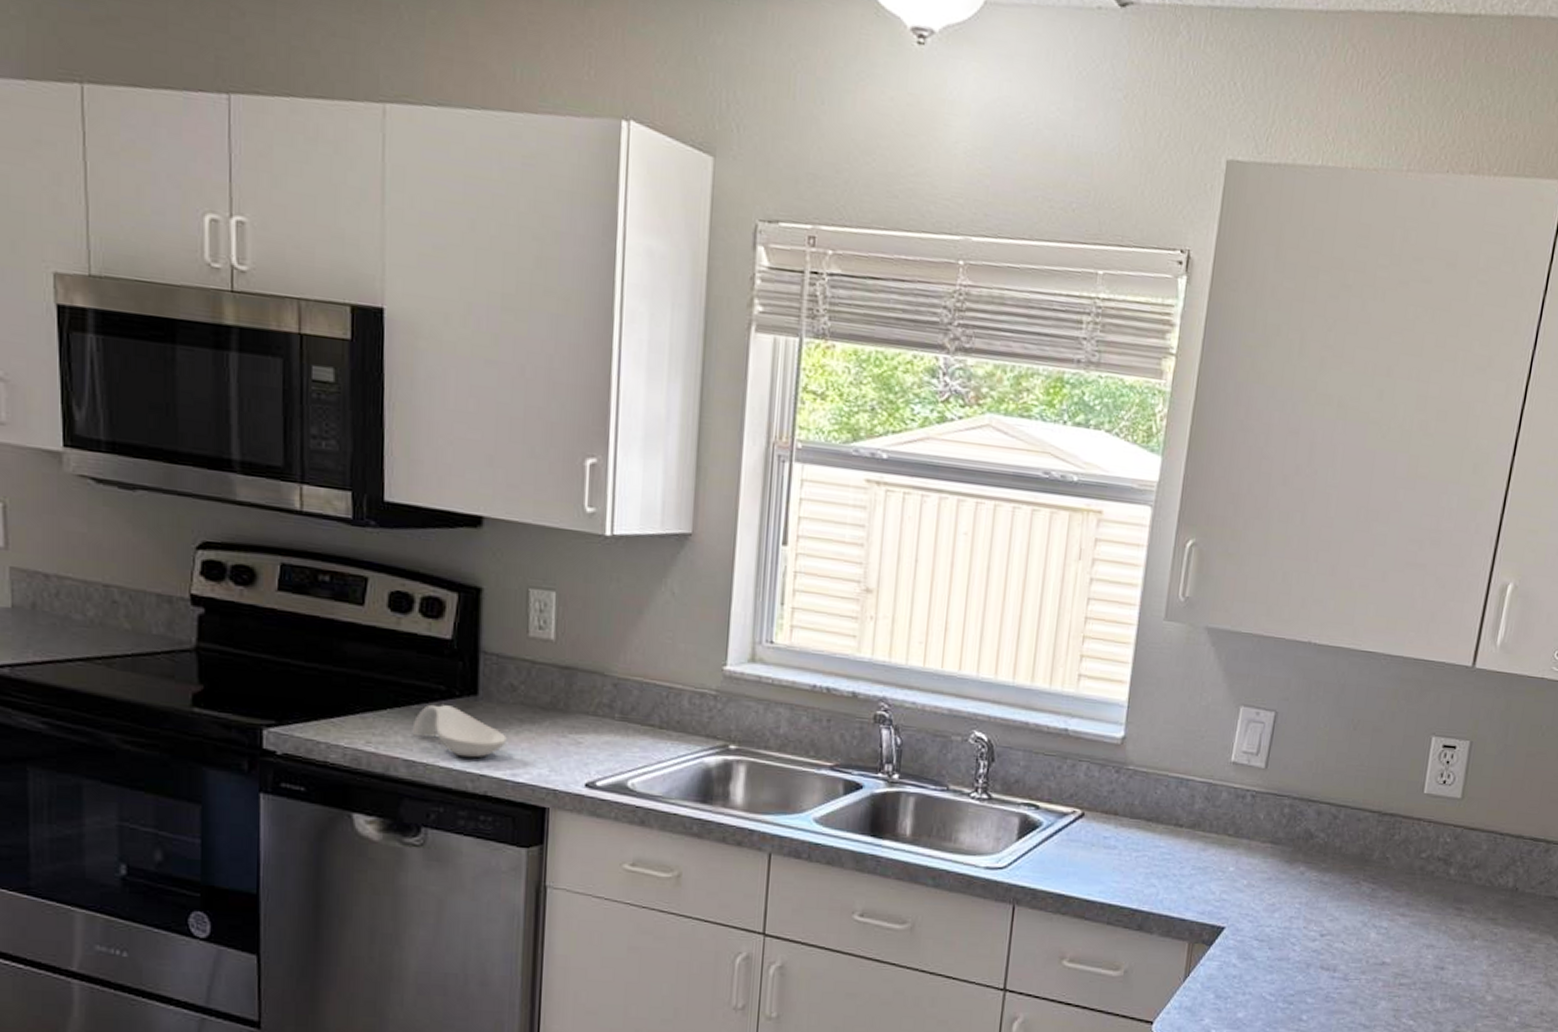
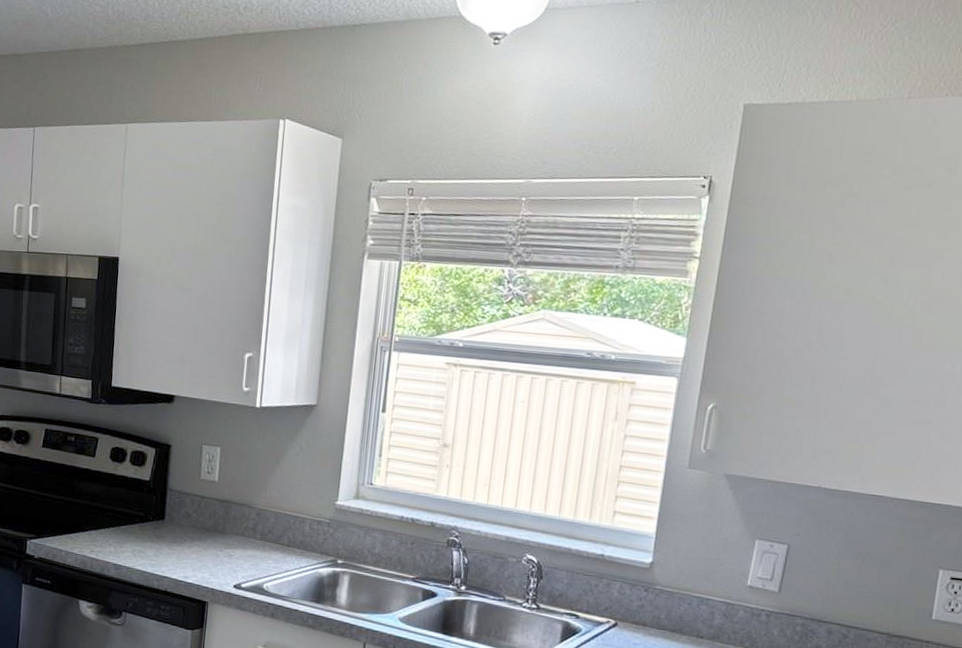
spoon rest: present [412,704,507,758] -> none [120,526,182,564]

